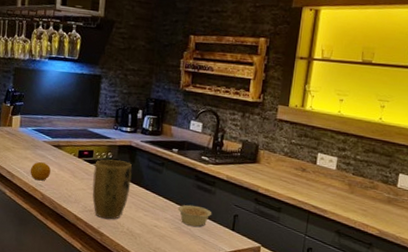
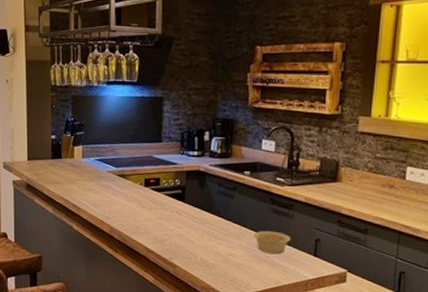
fruit: present [30,161,51,181] -> none [96,192,117,213]
plant pot: present [92,159,132,220] -> none [161,186,202,250]

